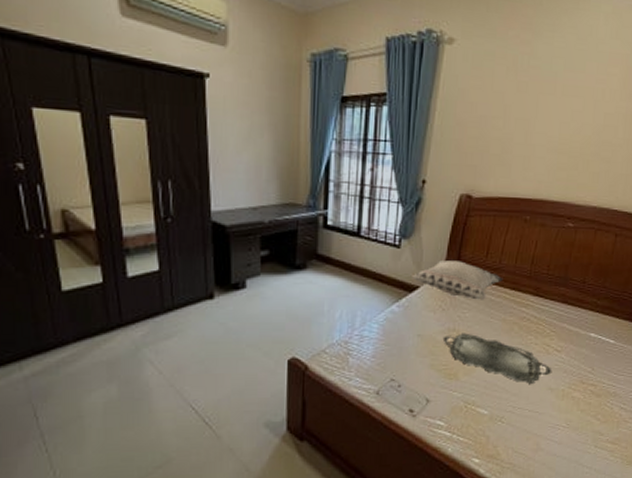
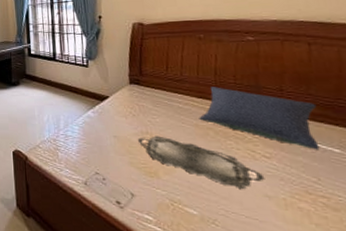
decorative pillow: present [410,260,504,300] -> none [100,75,189,107]
pillow: none [508,277,608,342] -> present [199,87,320,150]

